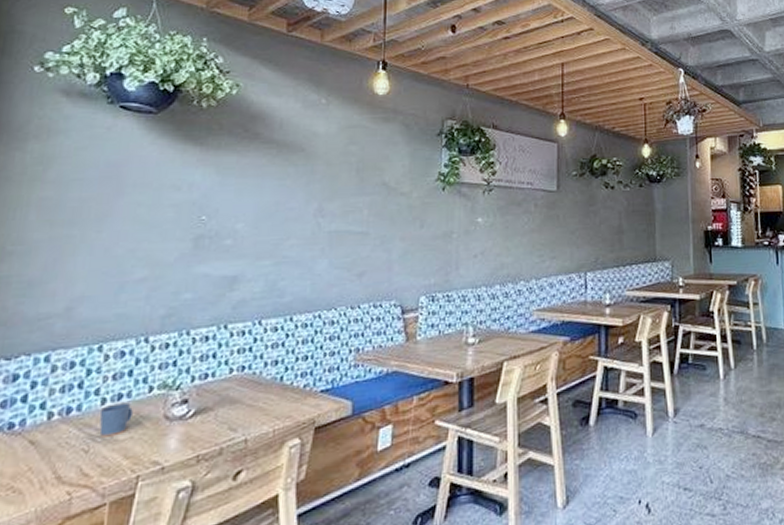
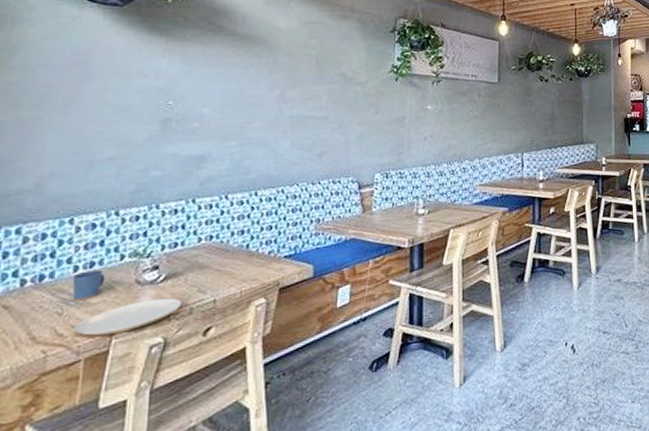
plate: none [99,436,211,477] -> present [73,298,182,336]

